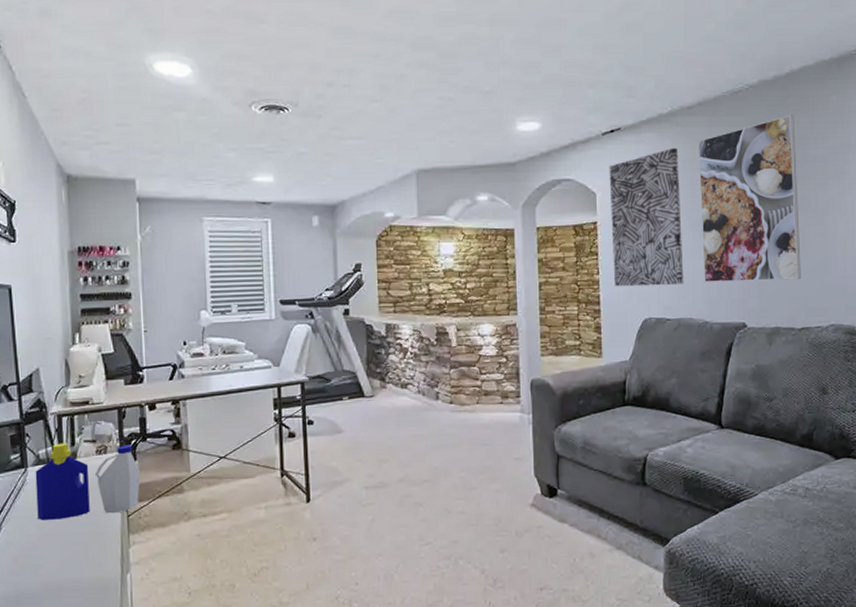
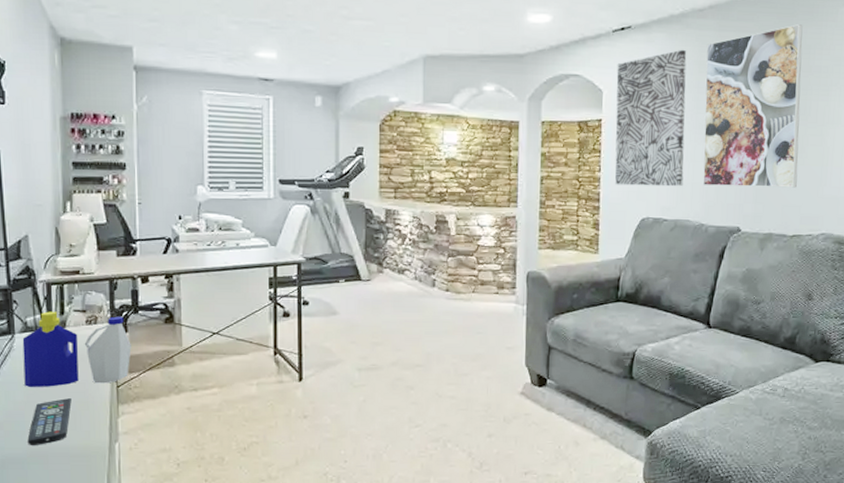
remote control: none [41,530,84,579] -> present [27,398,72,445]

